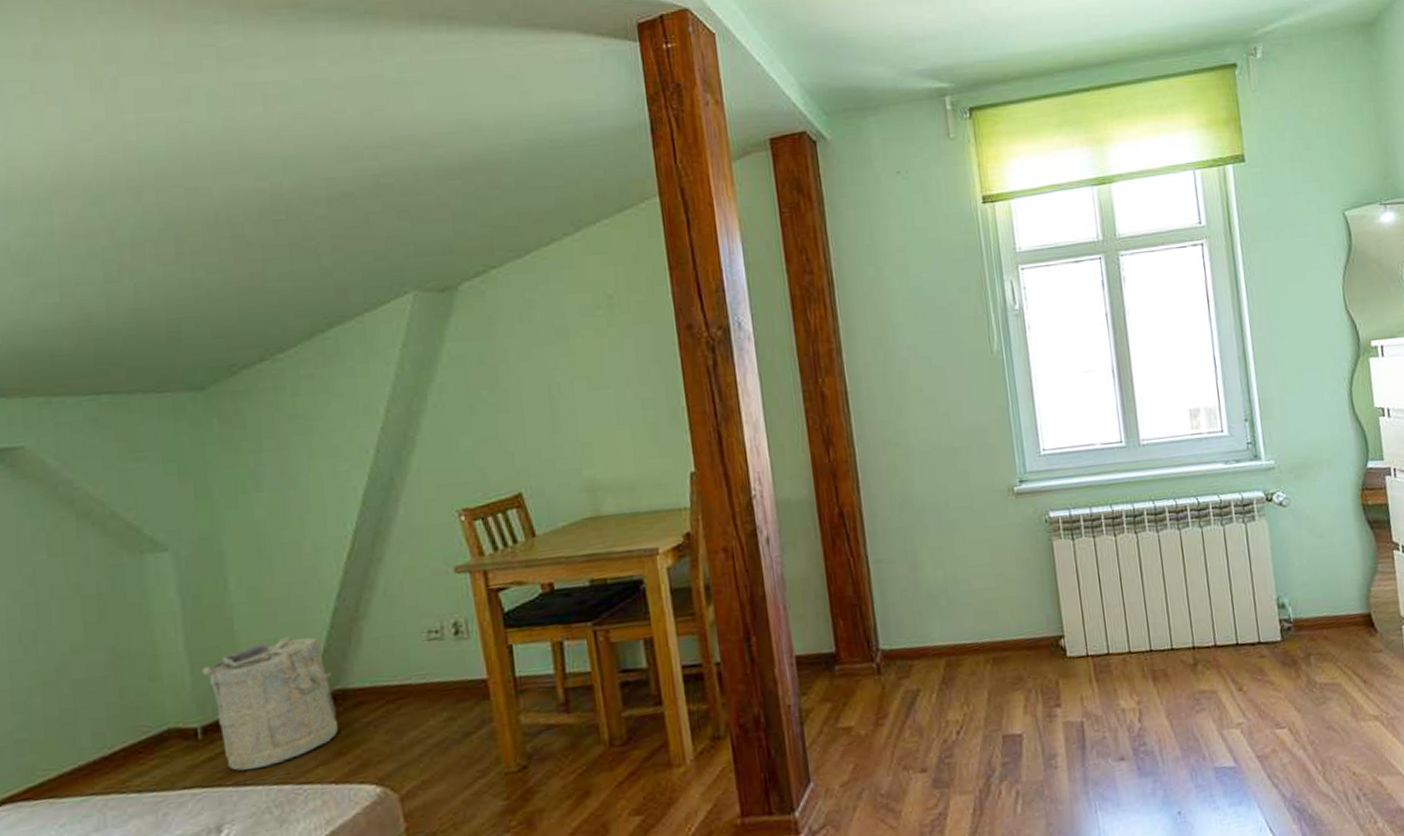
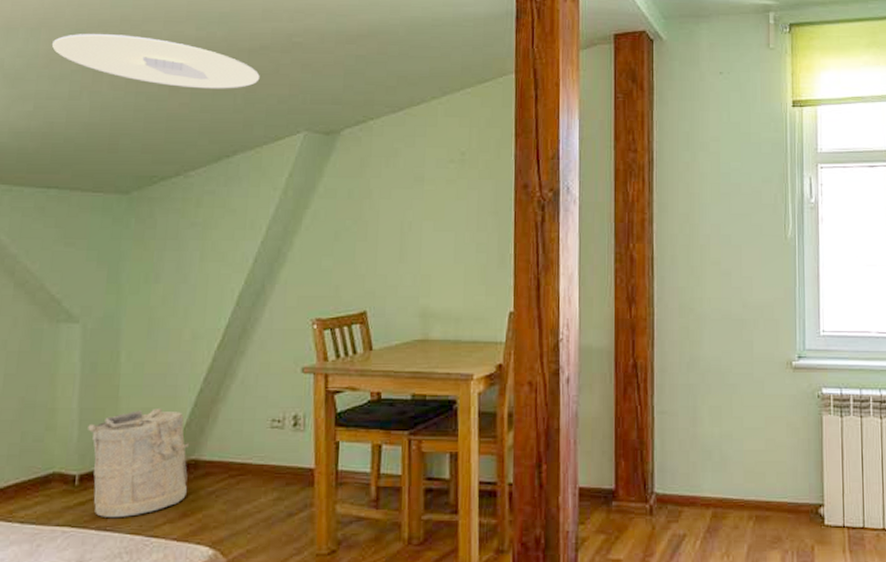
ceiling light: none [70,195,347,254] -> present [52,34,260,89]

